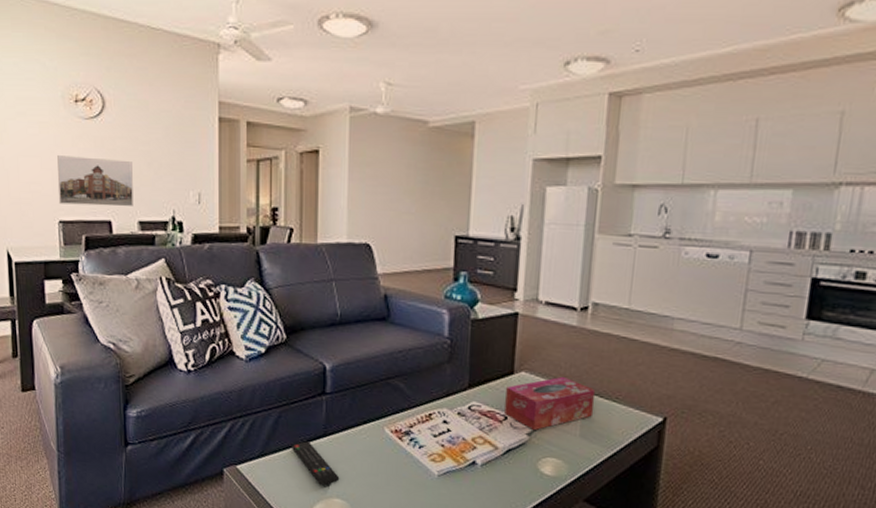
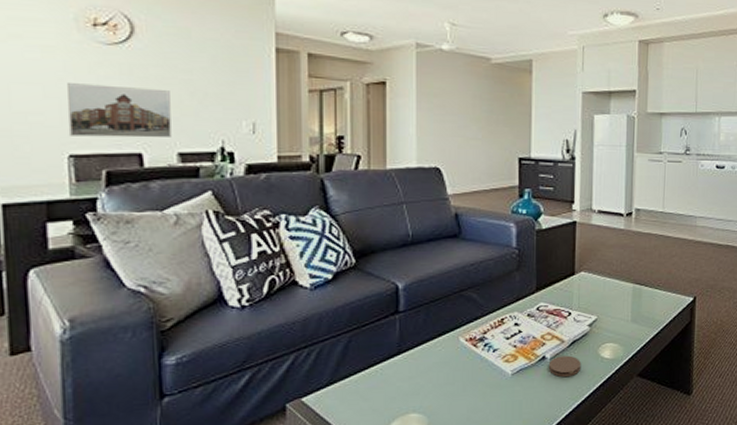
remote control: present [292,441,340,486] -> none [364,362,416,403]
coaster: none [480,463,516,489] -> present [549,355,581,378]
tissue box: present [504,376,595,430] -> none [569,272,641,321]

